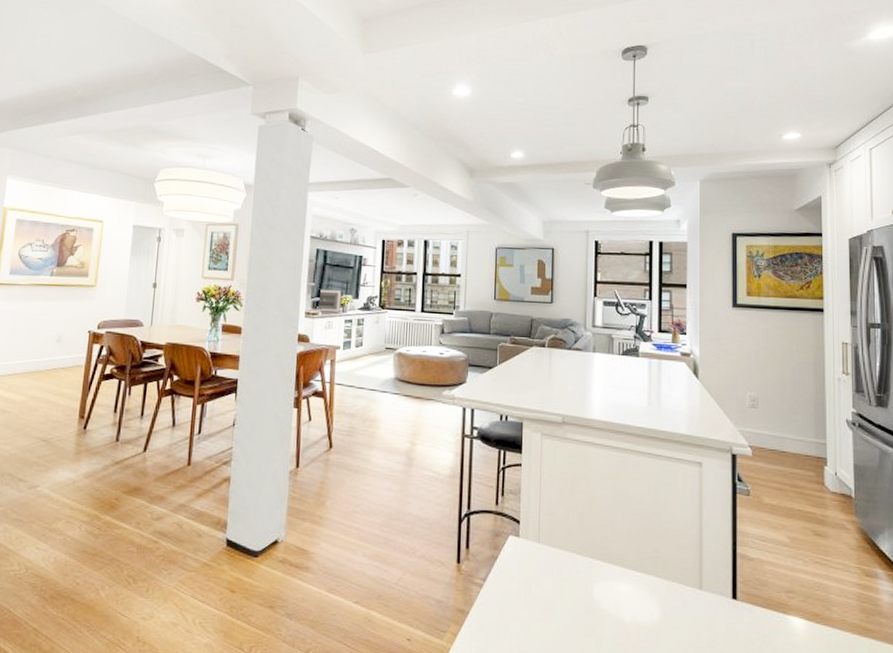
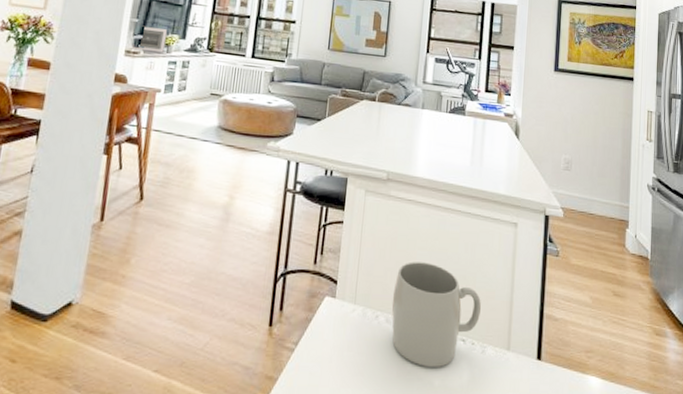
mug: none [576,502,668,604] -> present [391,262,481,367]

